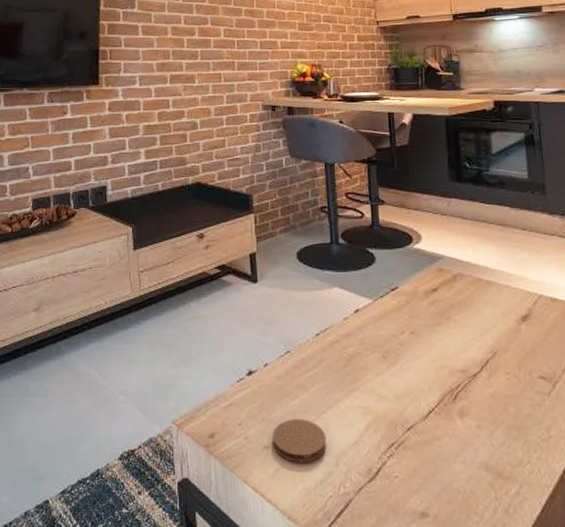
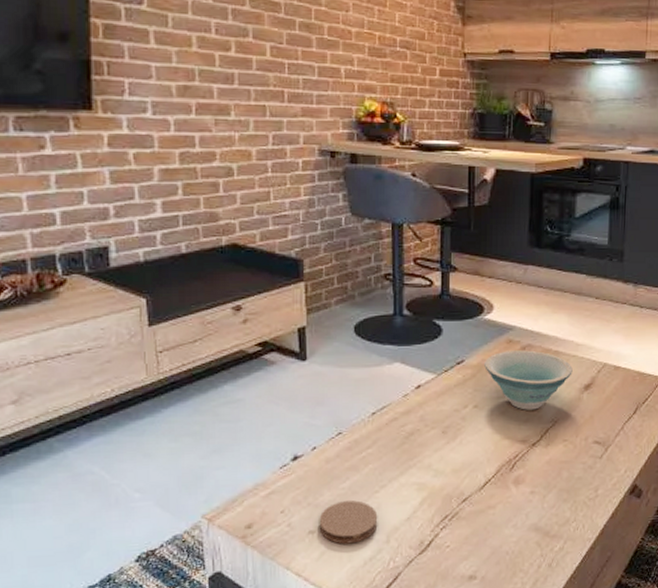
bowl: none [417,279,507,339] -> present [484,350,573,410]

